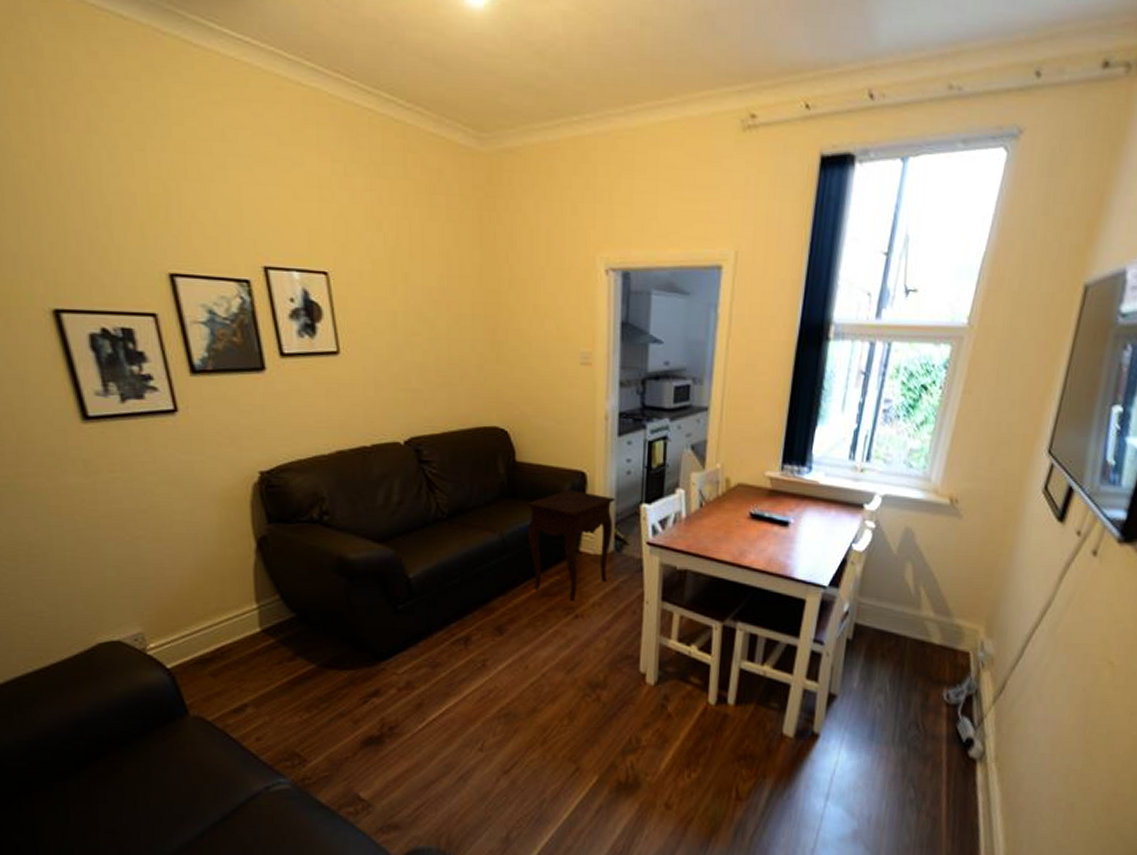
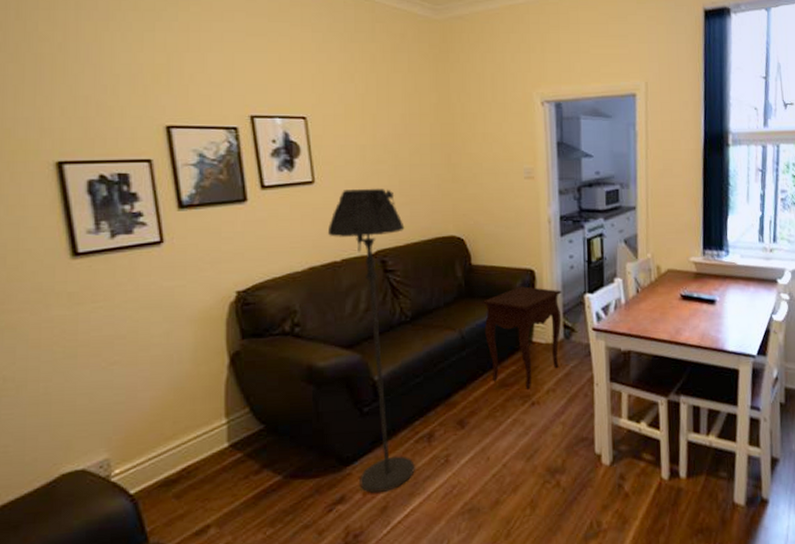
floor lamp: none [355,363,451,689] -> present [327,188,415,493]

